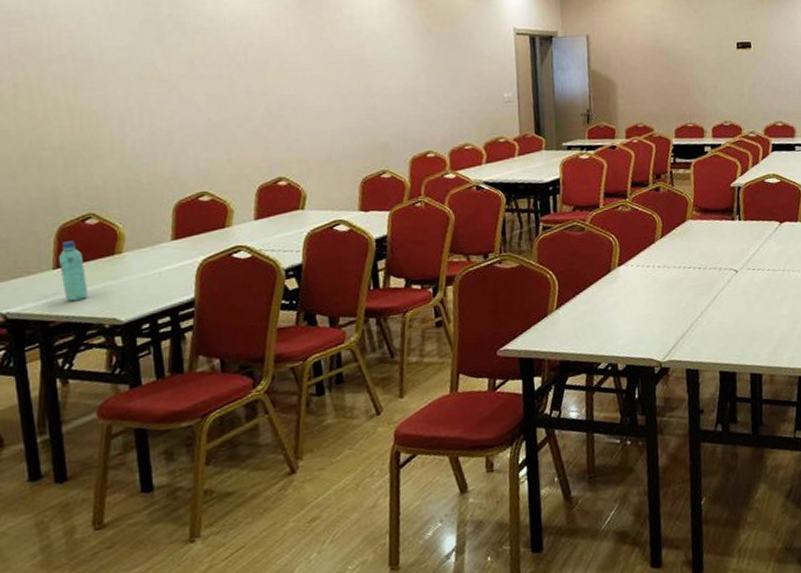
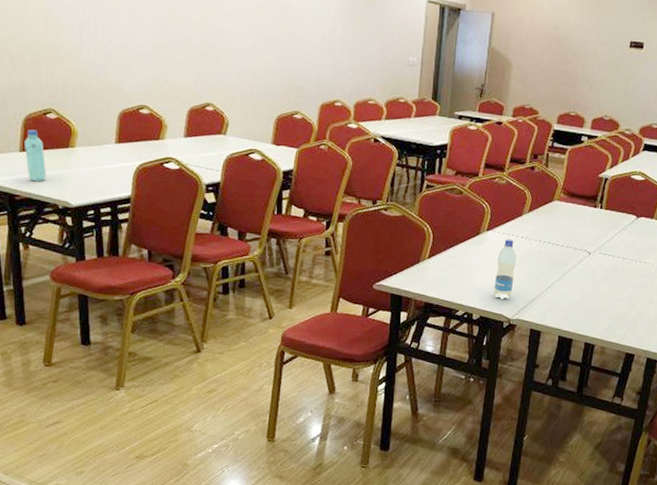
bottle: none [635,271,659,342] -> present [493,239,517,300]

